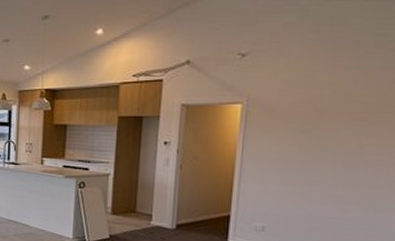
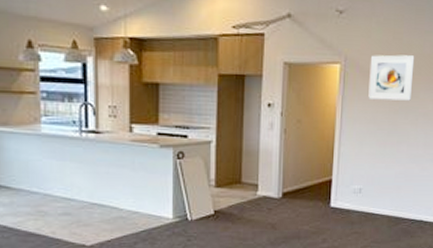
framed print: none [274,93,332,139] -> present [368,55,415,101]

